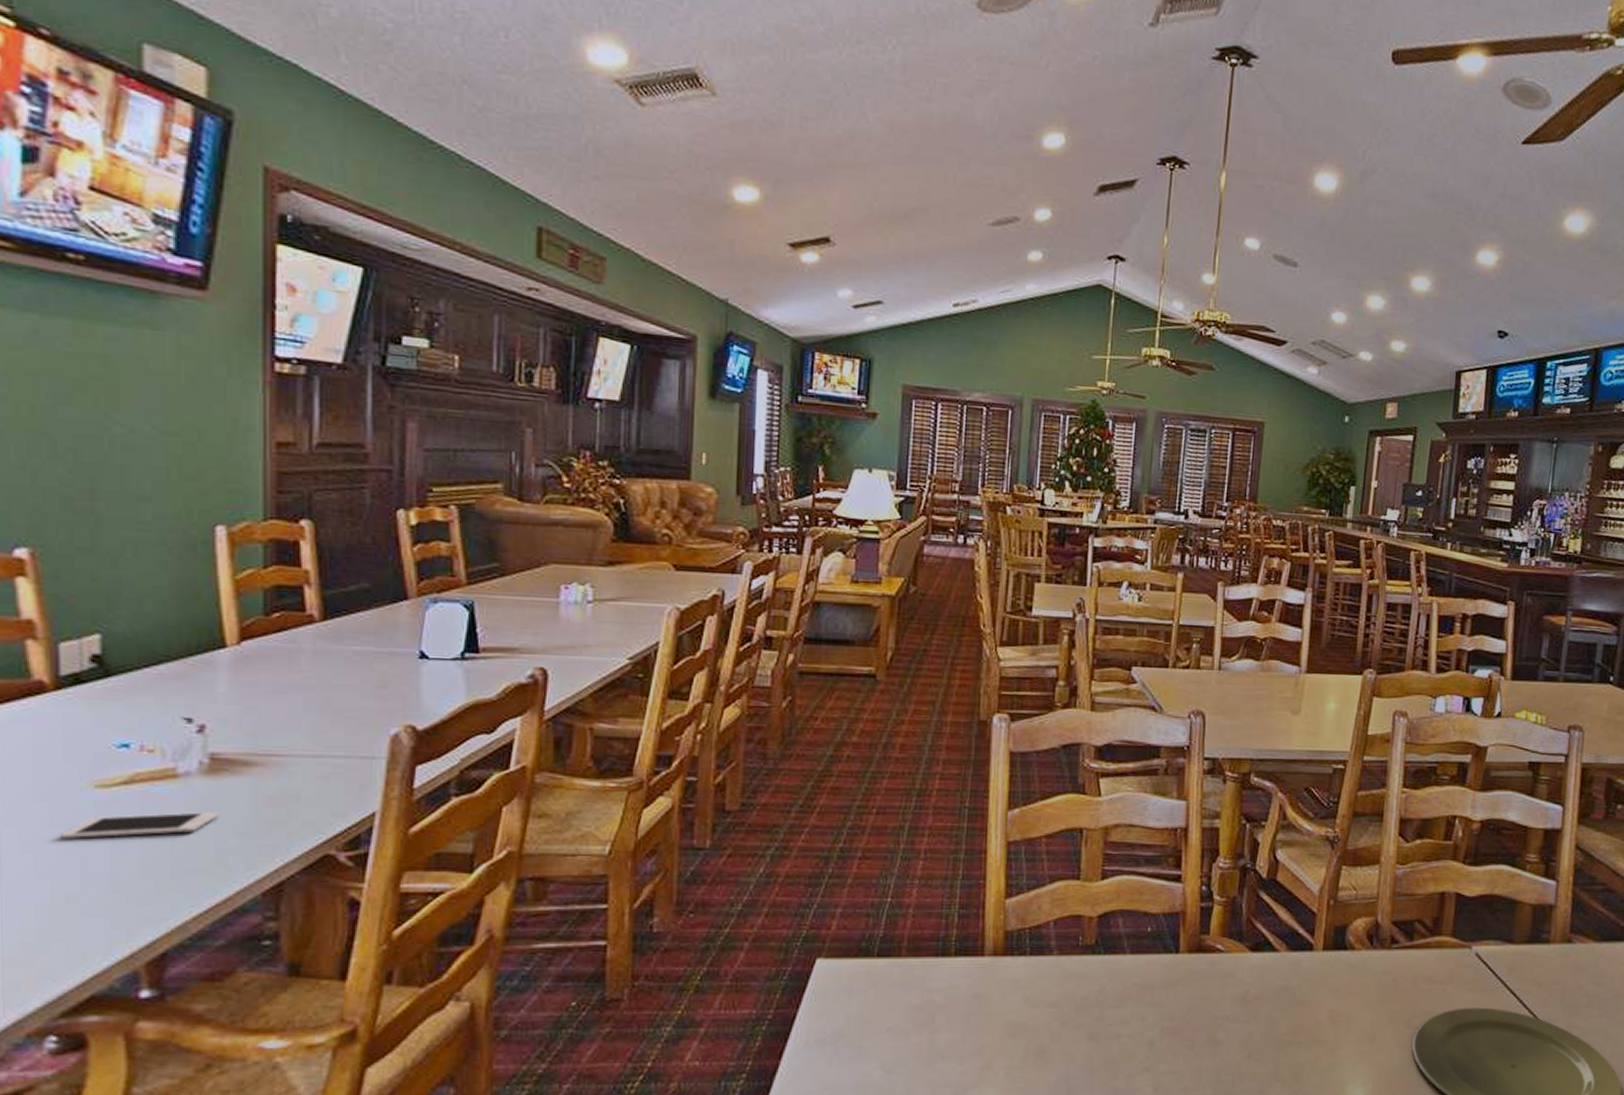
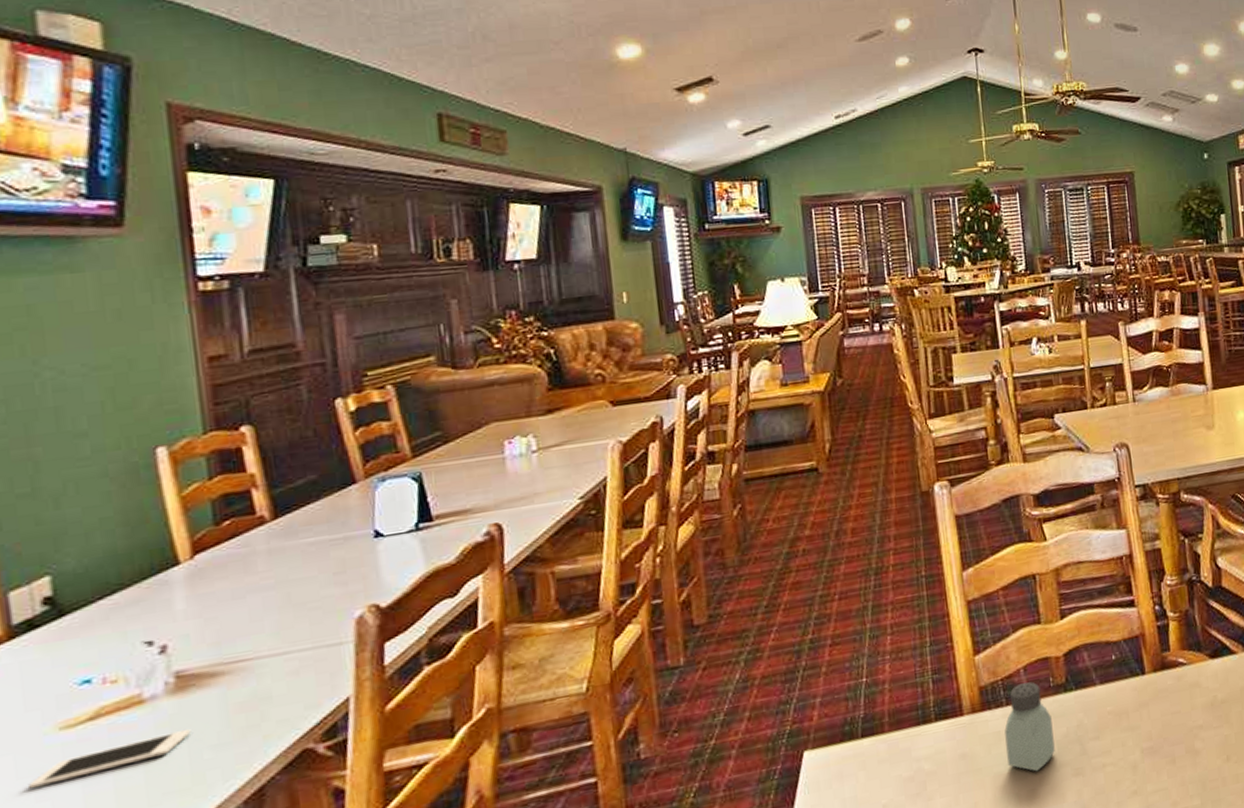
saltshaker: none [1021,936,1074,1027] -> present [1004,682,1055,772]

